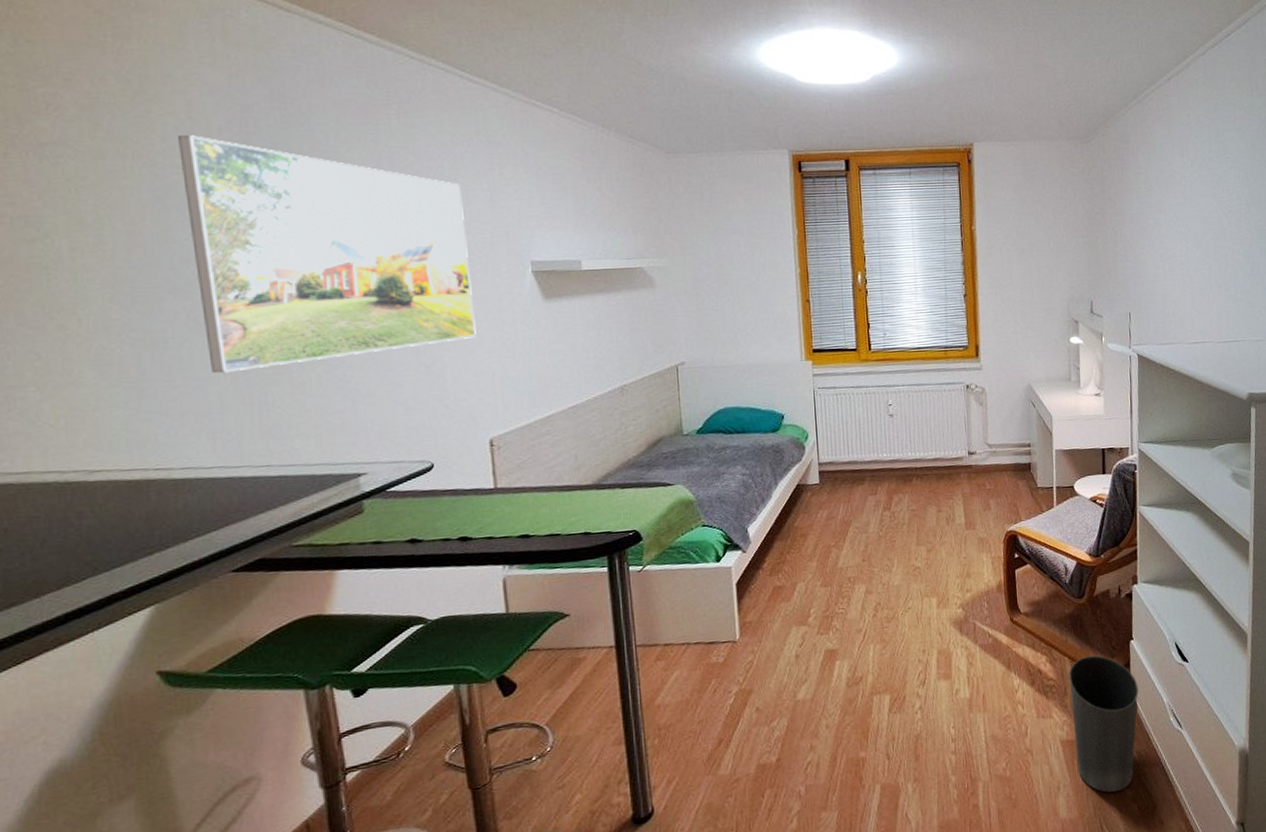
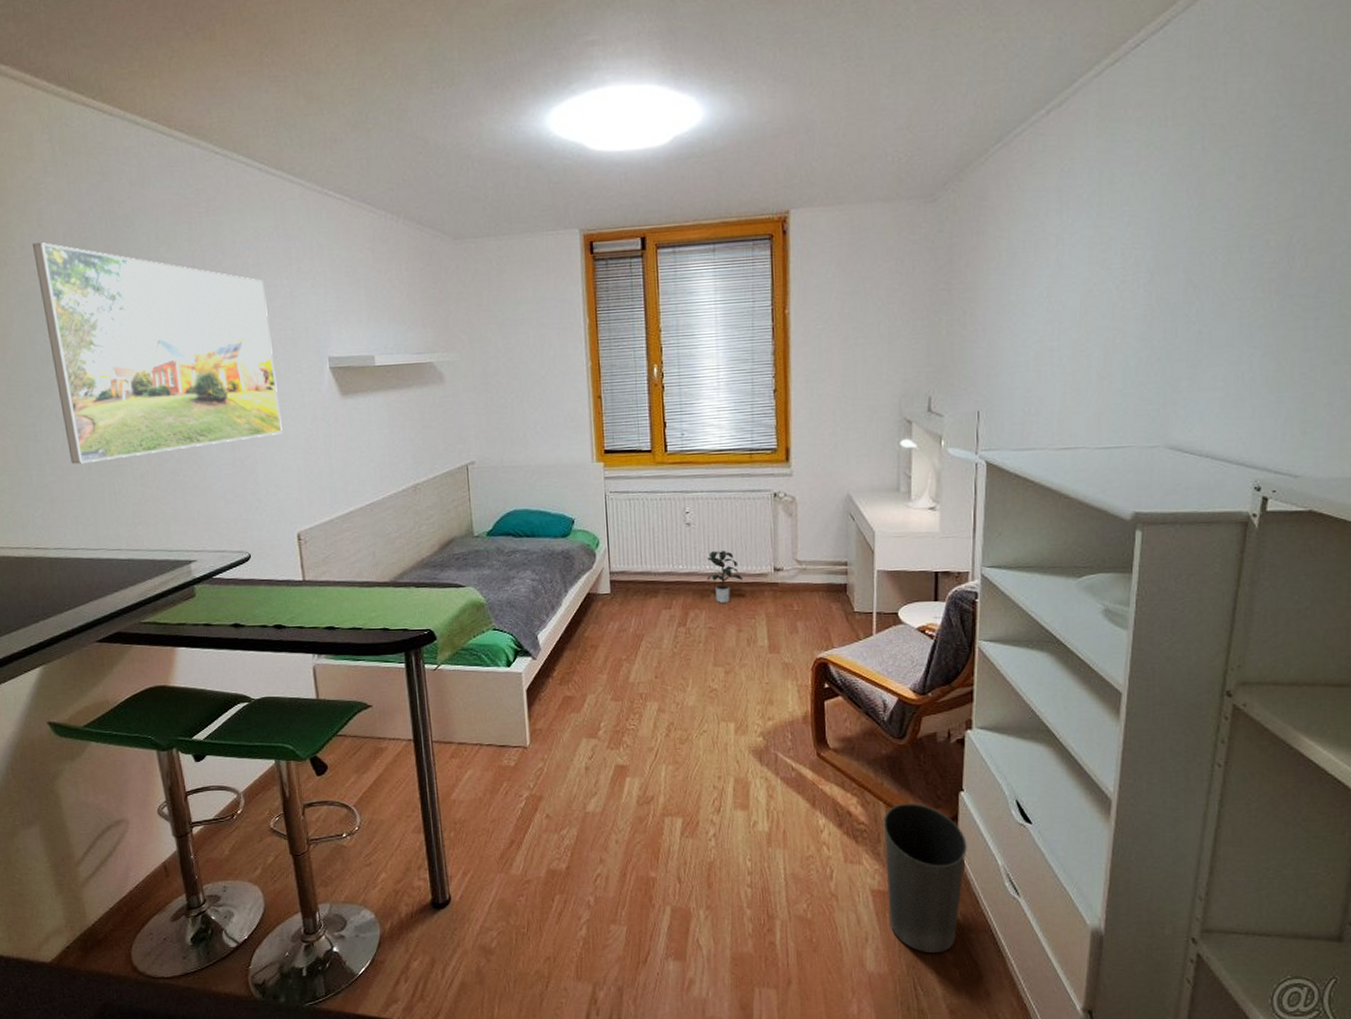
potted plant: none [909,438,941,487] -> present [707,551,742,603]

